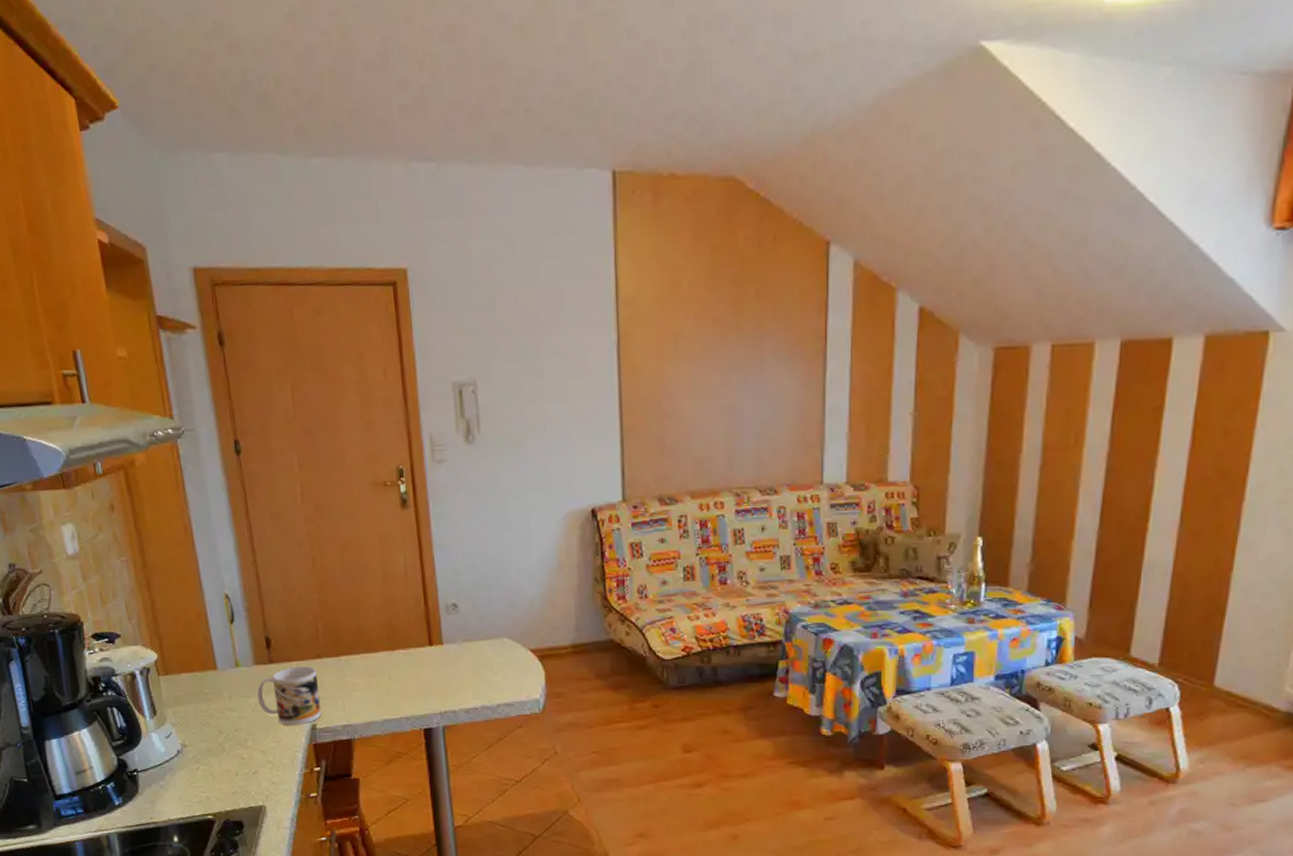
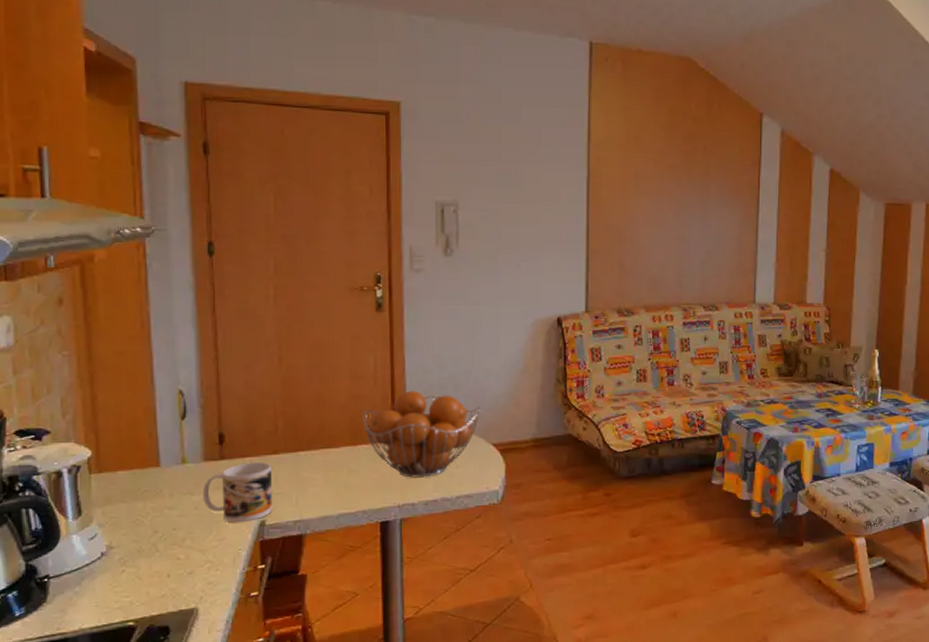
fruit basket: none [397,592,515,684] -> present [362,390,480,478]

